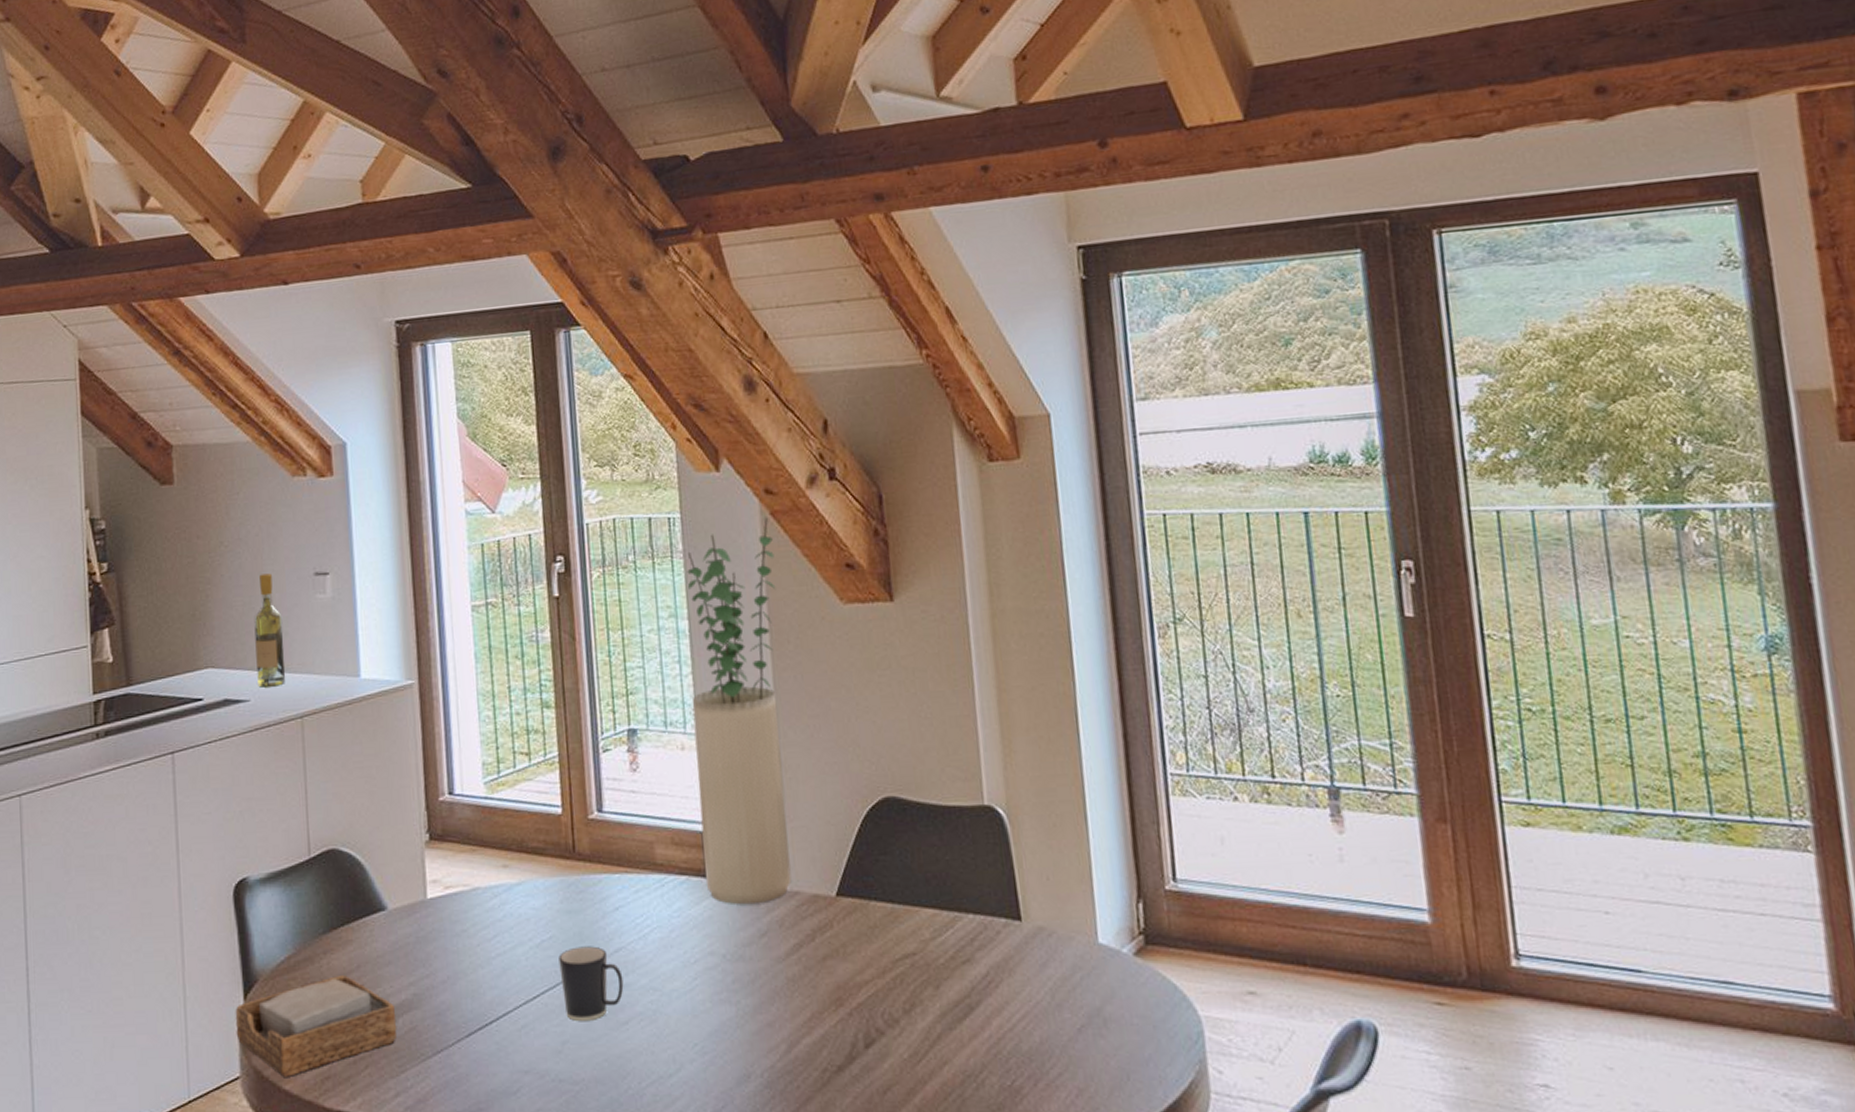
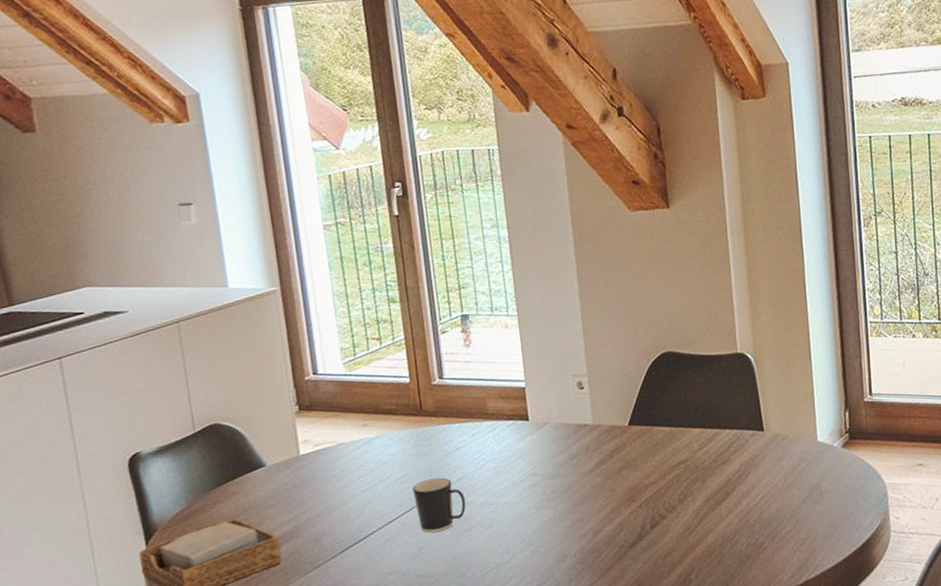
bottle: present [254,573,286,688] -> none [125,205,161,300]
vase: present [687,517,792,905] -> none [505,146,595,438]

